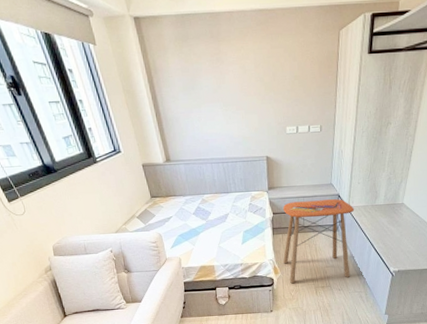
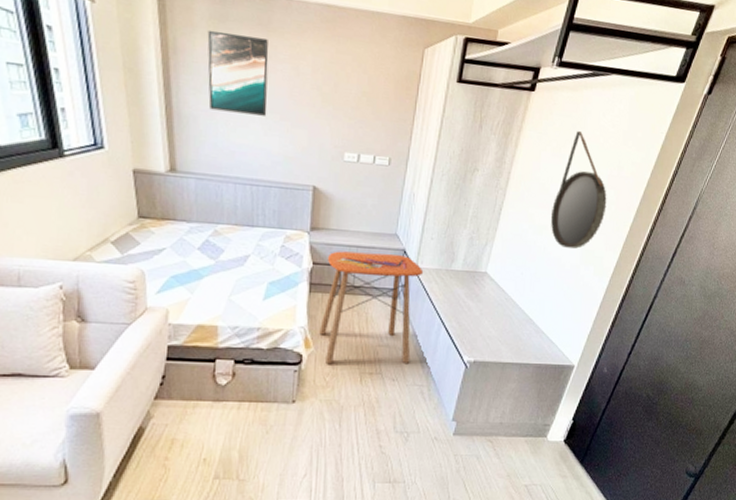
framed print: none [176,48,227,111] -> present [207,30,269,116]

